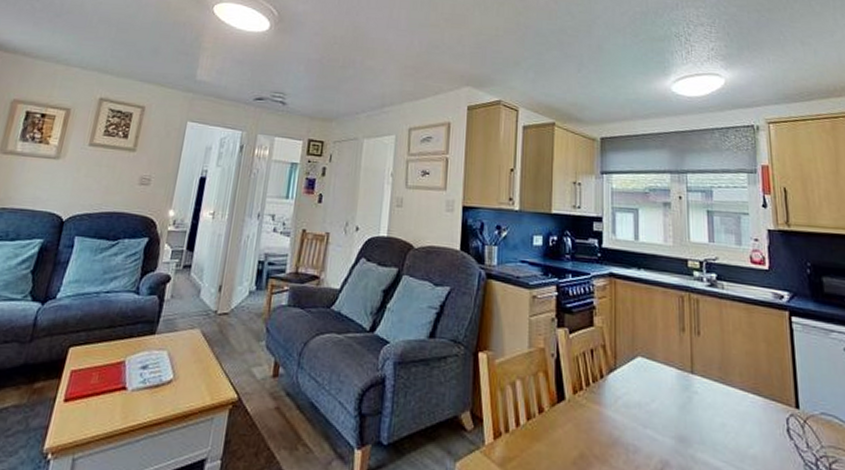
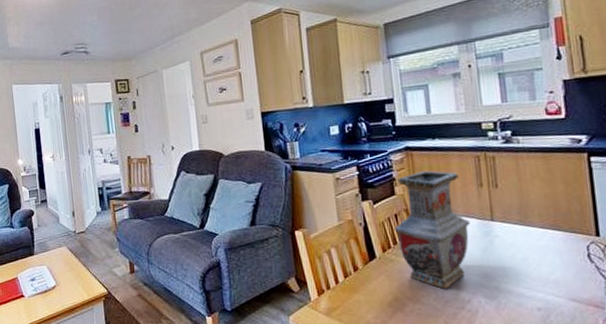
vase: none [588,303,670,450] -> present [394,170,471,289]

